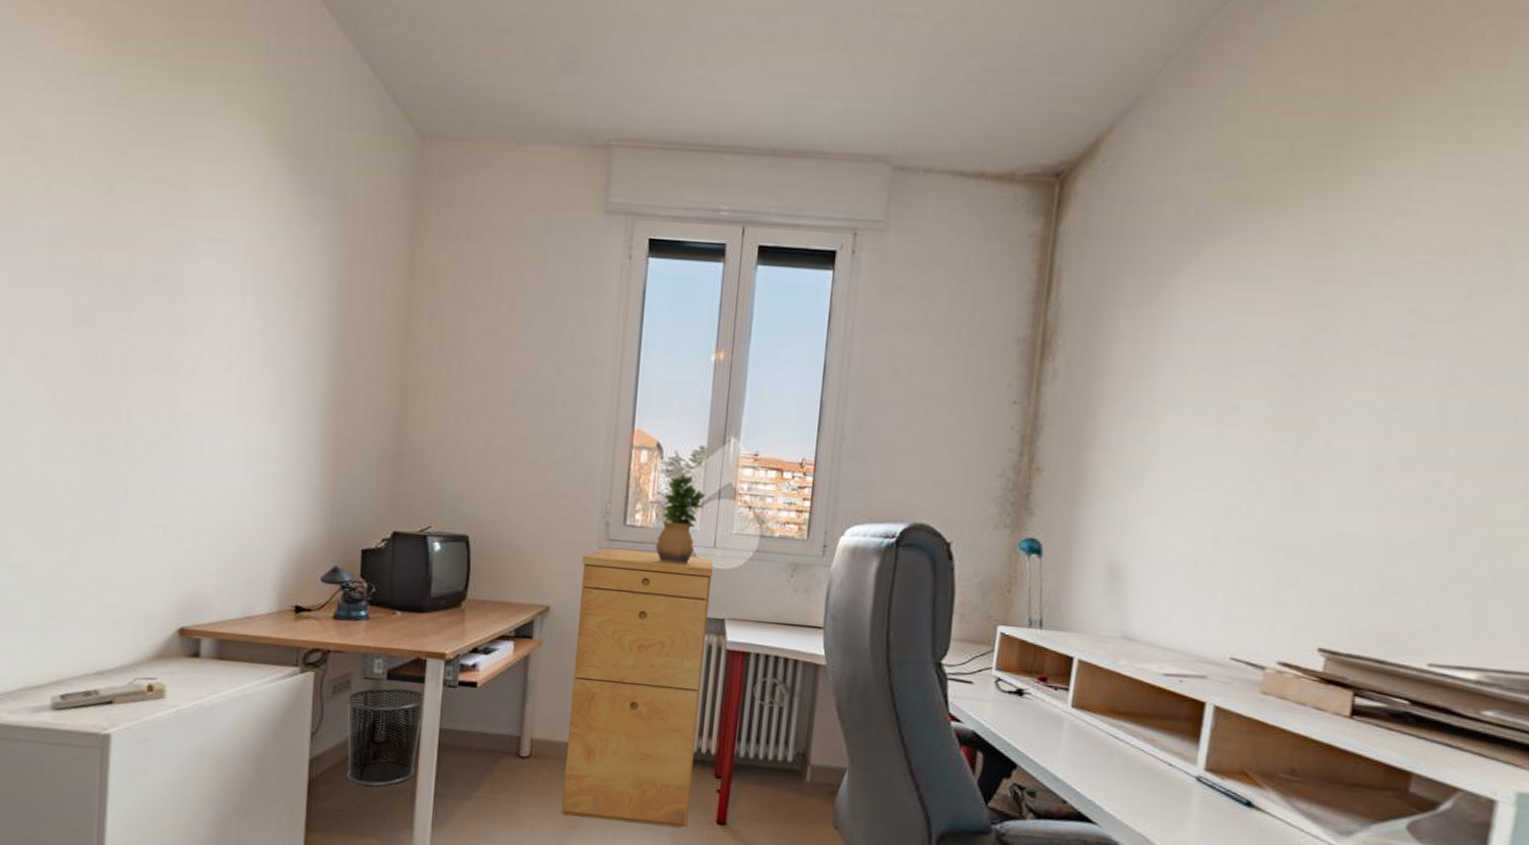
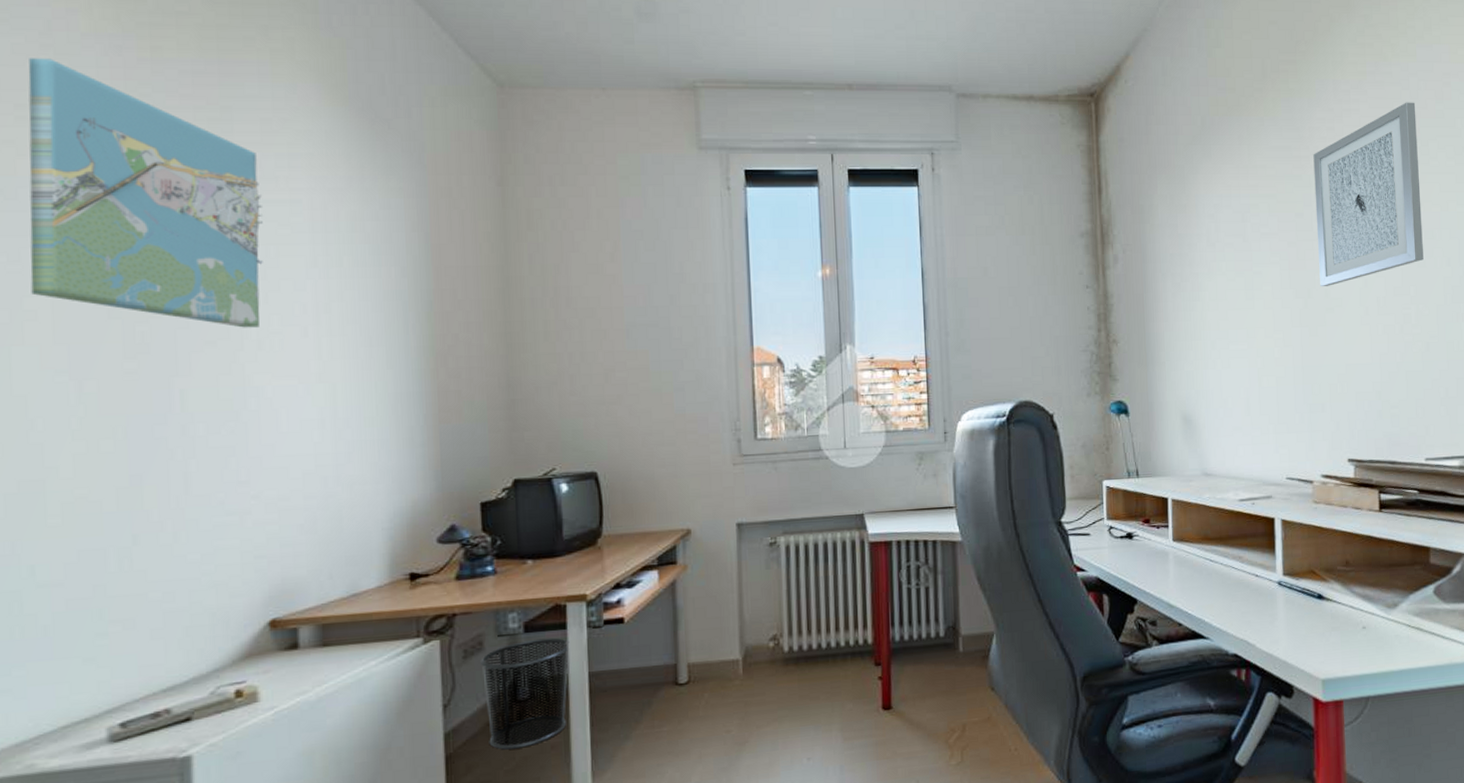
map: none [24,93,206,358] -> present [28,58,263,328]
filing cabinet: present [561,548,714,828] -> none [717,459,855,733]
potted plant: present [655,474,706,566] -> none [789,384,831,471]
wall art: none [1320,205,1507,434] -> present [1313,102,1424,286]

